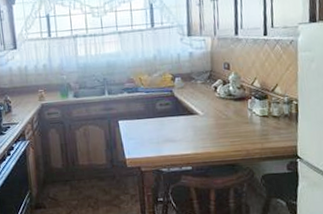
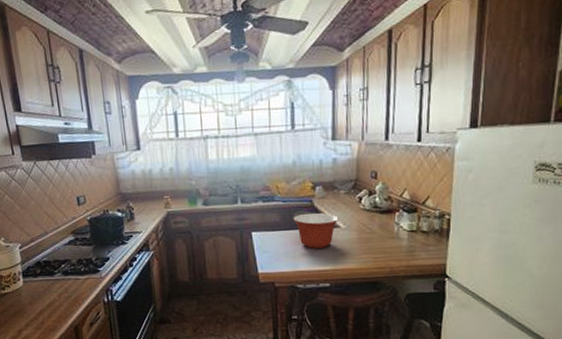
mixing bowl: none [155,101,197,135] -> present [293,212,339,249]

